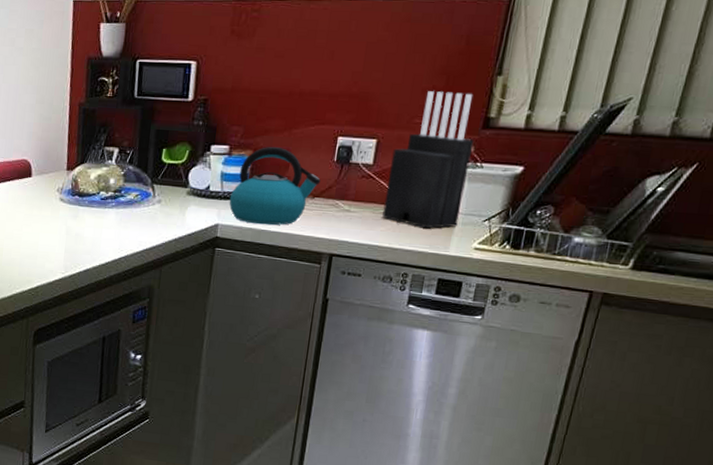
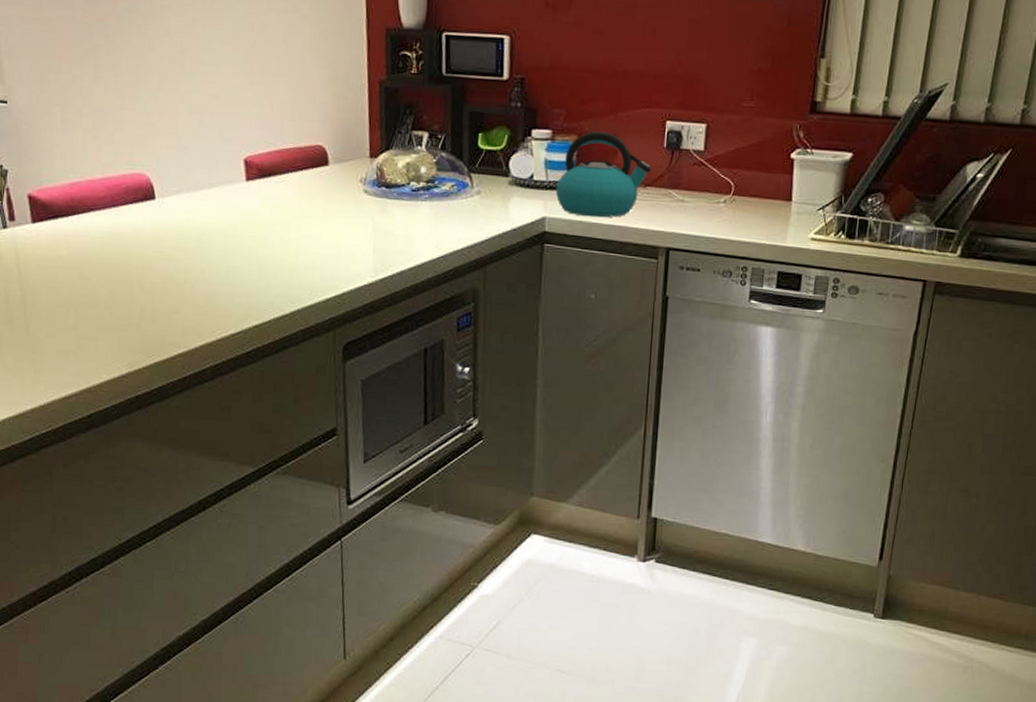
knife block: present [381,91,474,229] -> none [716,73,803,219]

